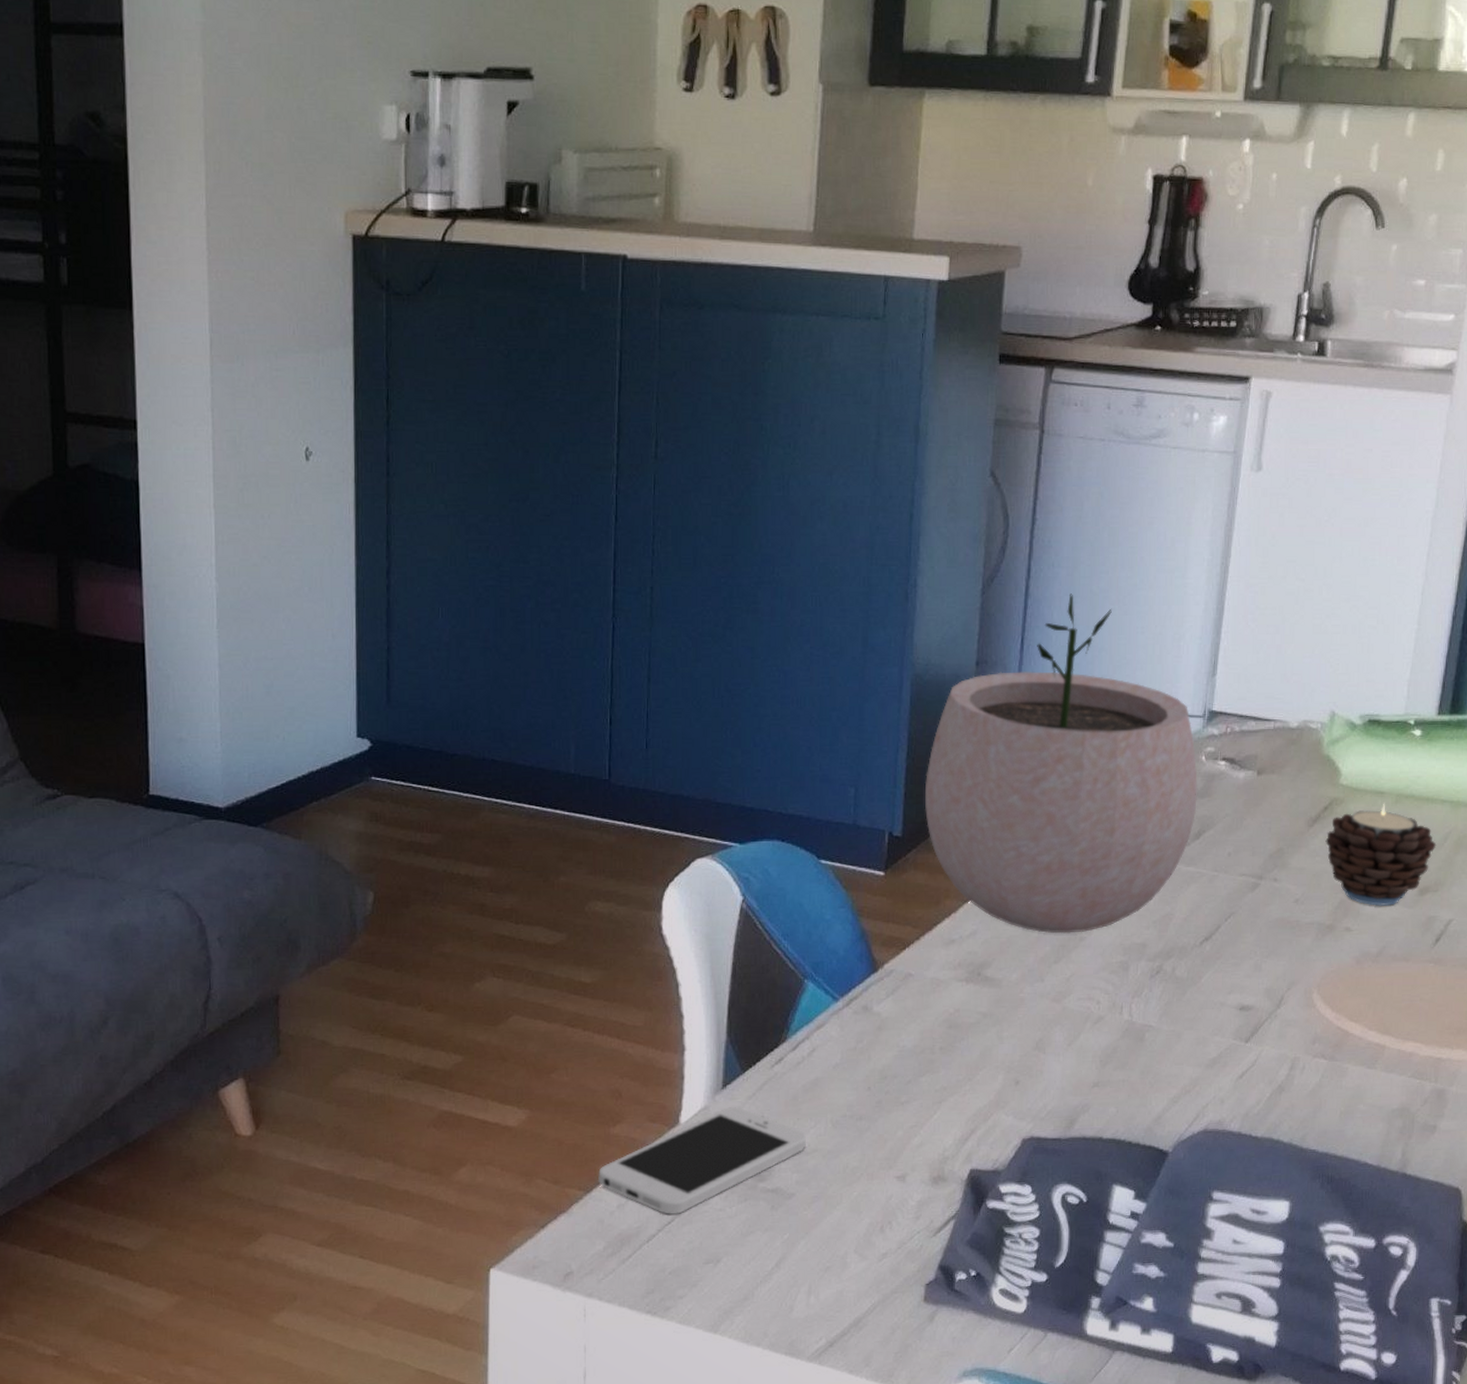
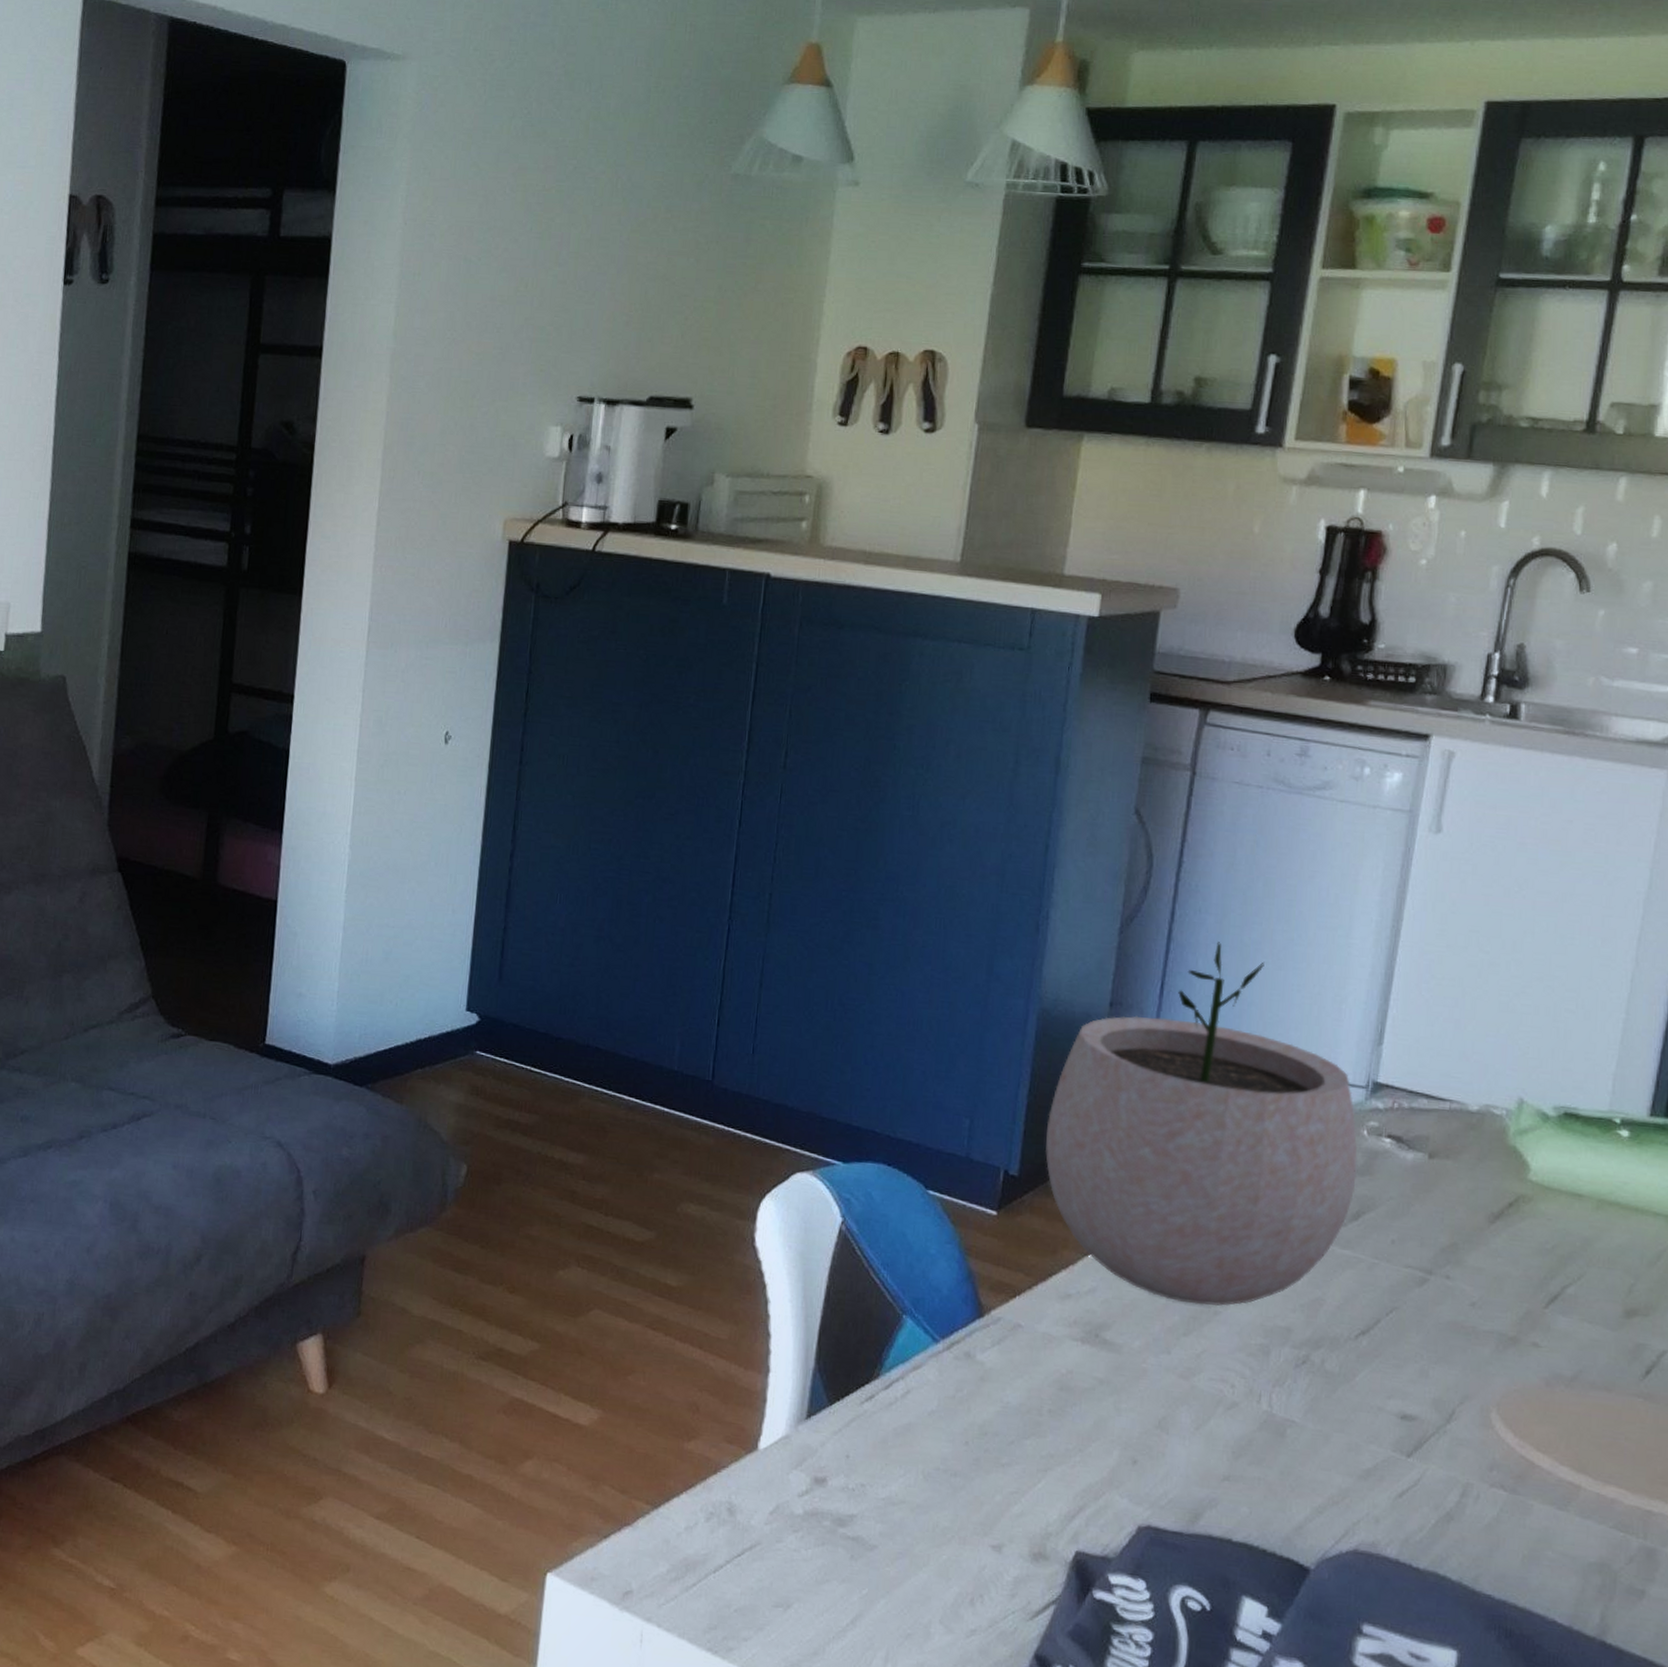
smartphone: present [597,1106,807,1215] -> none [666,1439,894,1549]
candle: present [1325,803,1437,907] -> none [1509,1207,1648,1325]

